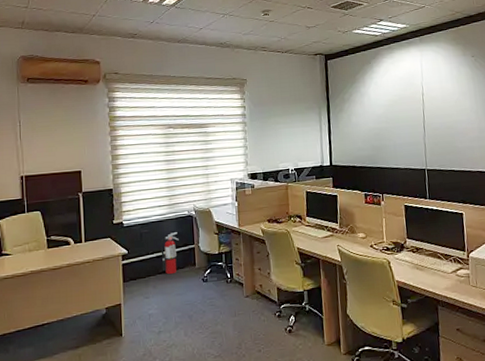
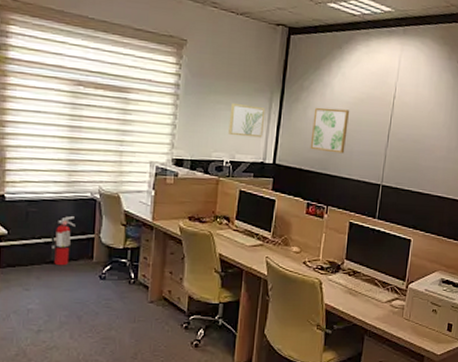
wall art: none [288,121,318,148] -> present [228,102,266,138]
wall art: none [357,111,389,149] -> present [310,107,350,154]

